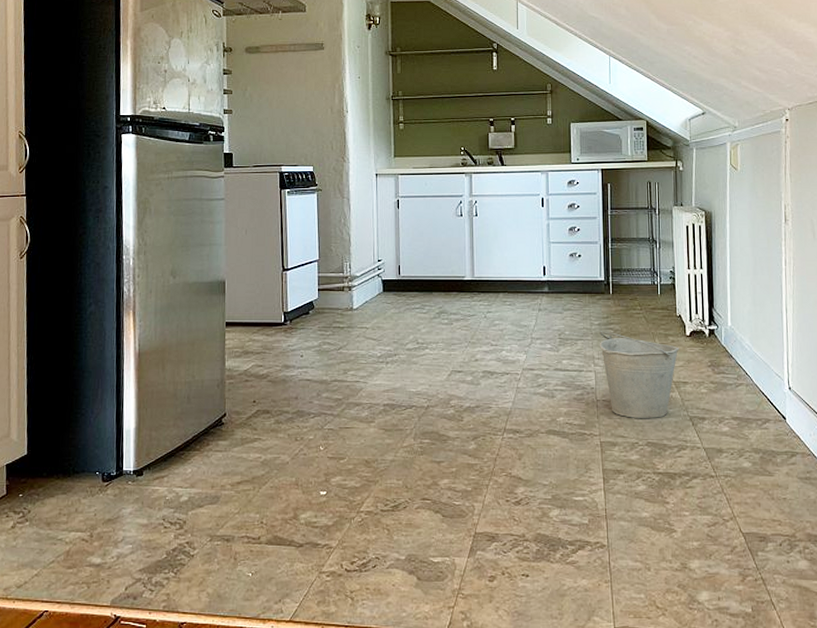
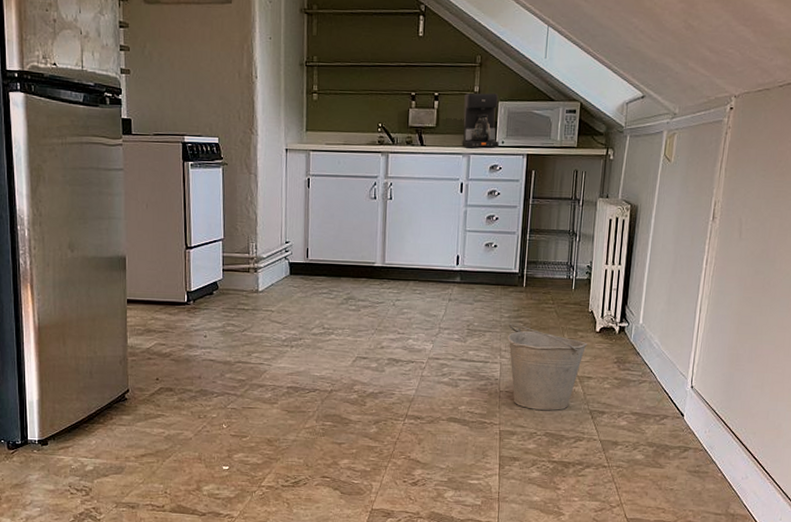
coffee maker: none [539,116,575,166] -> present [461,93,500,148]

